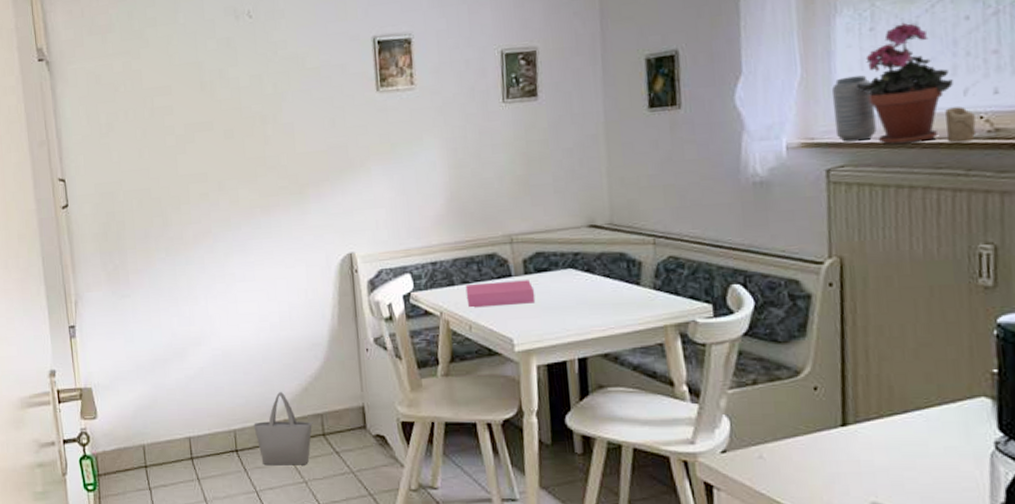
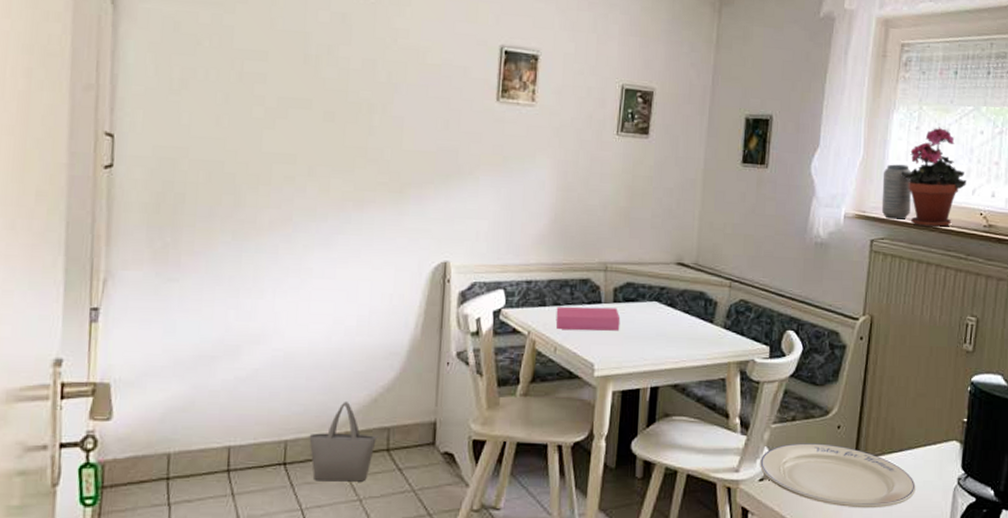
plate: none [718,408,934,481] -> present [759,443,916,509]
candle: present [945,106,977,143] -> none [958,203,977,232]

